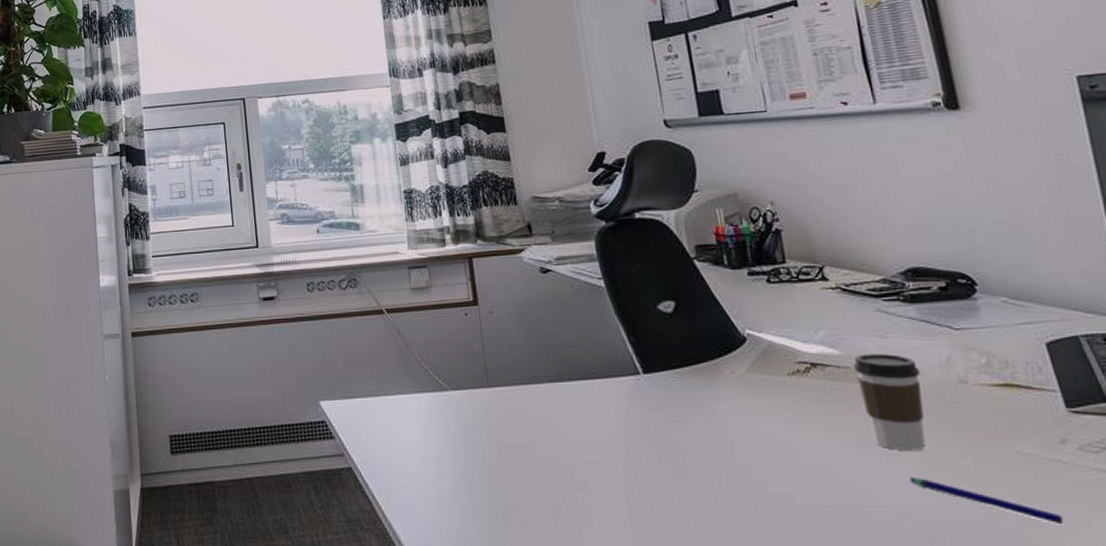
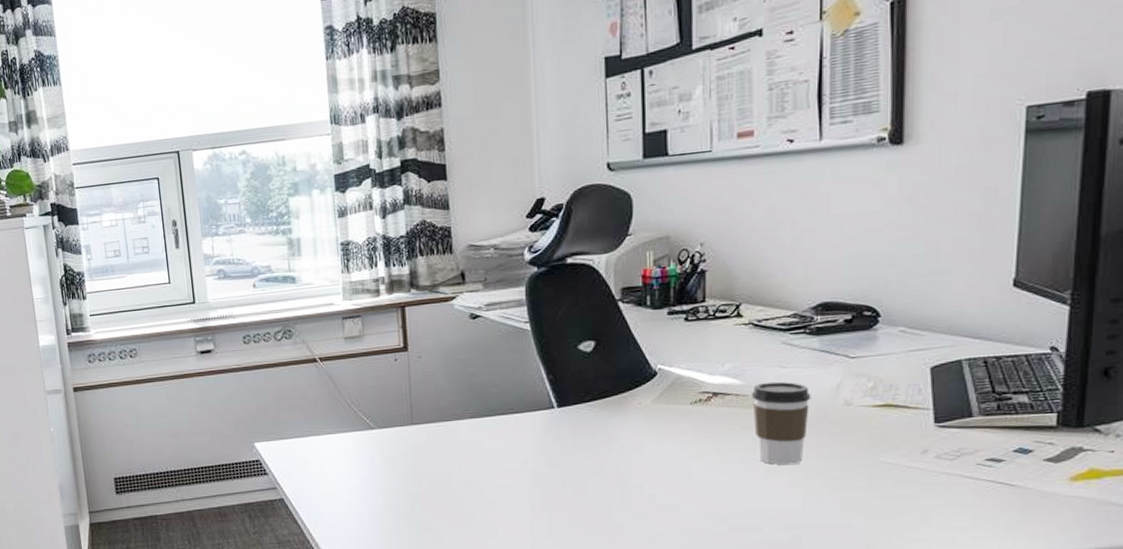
pen: present [909,476,1064,525] -> none [782,486,909,520]

